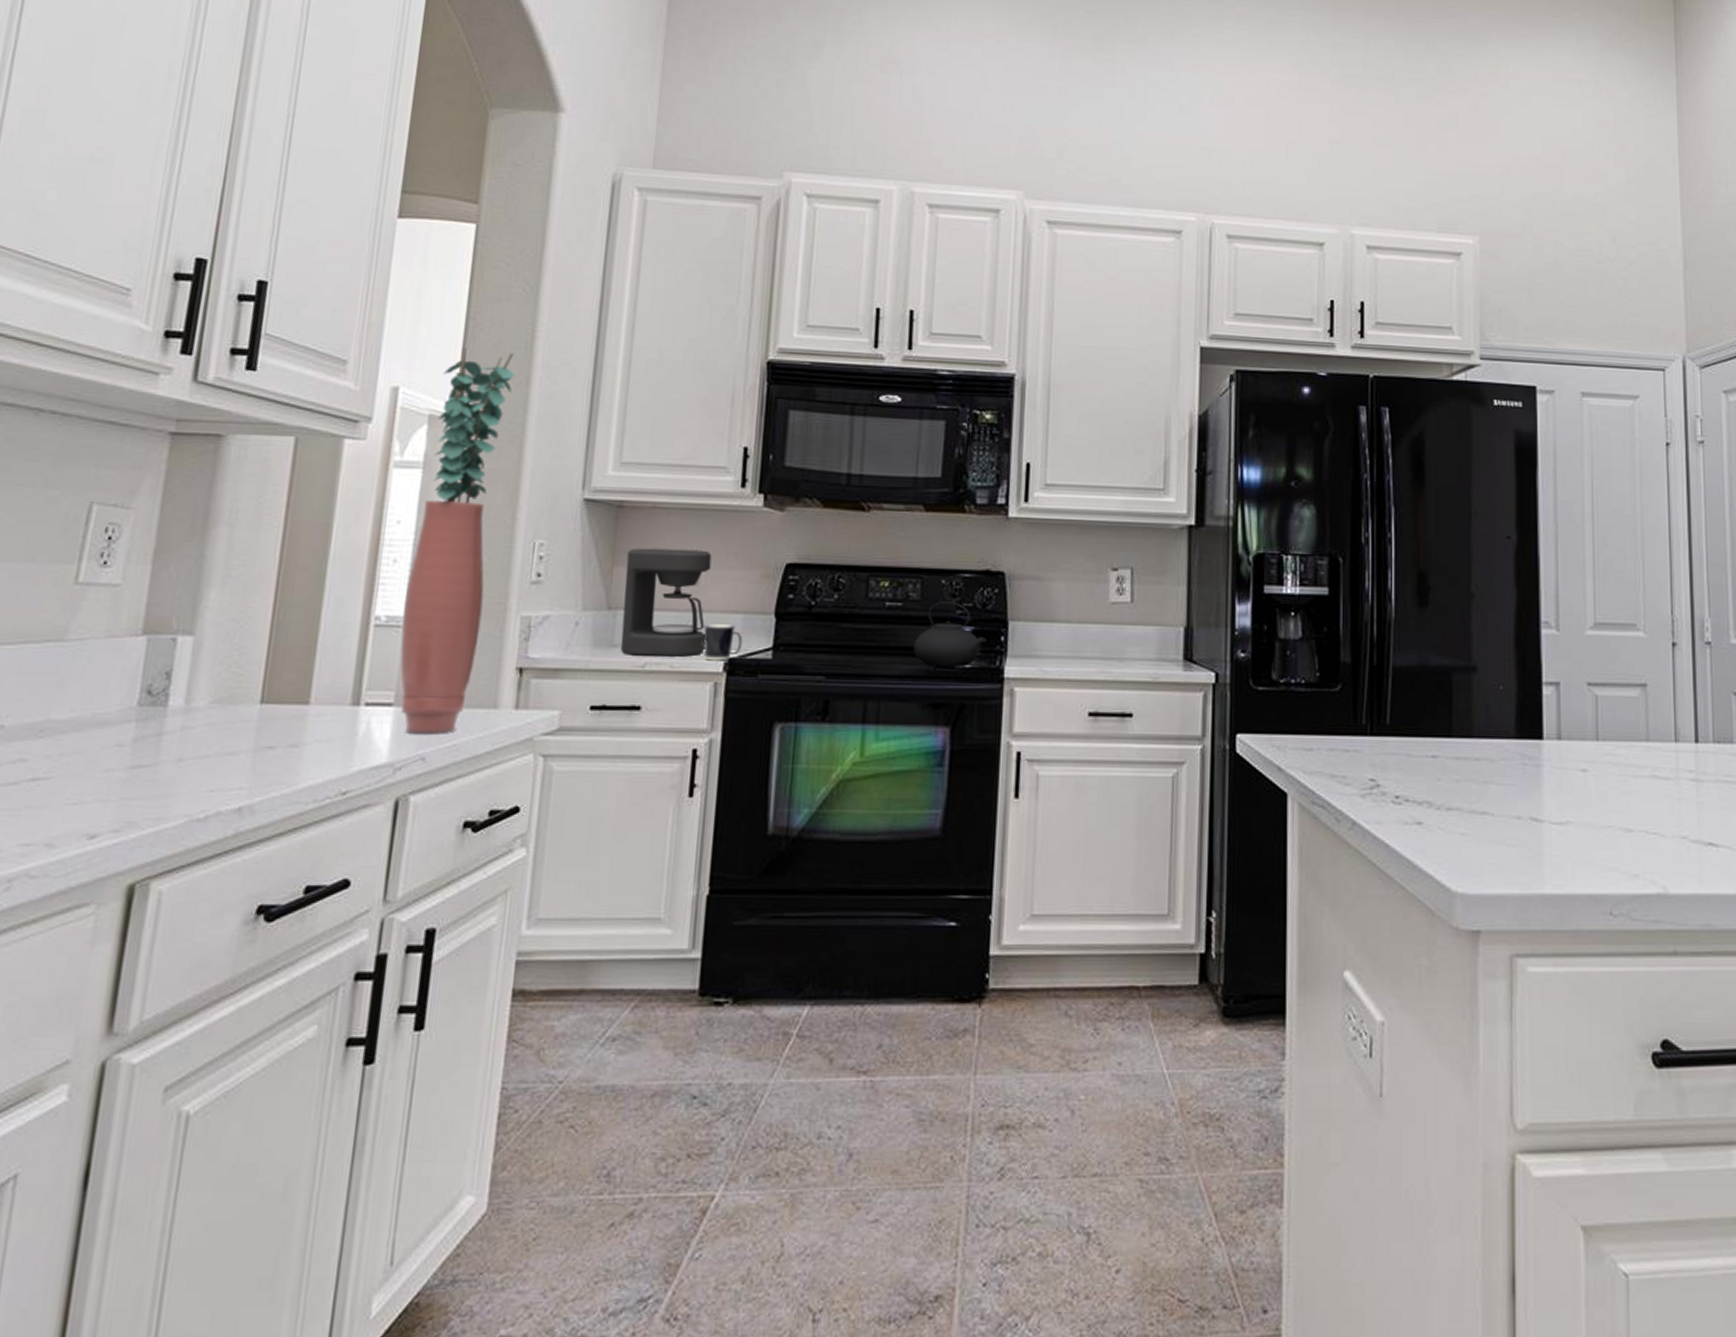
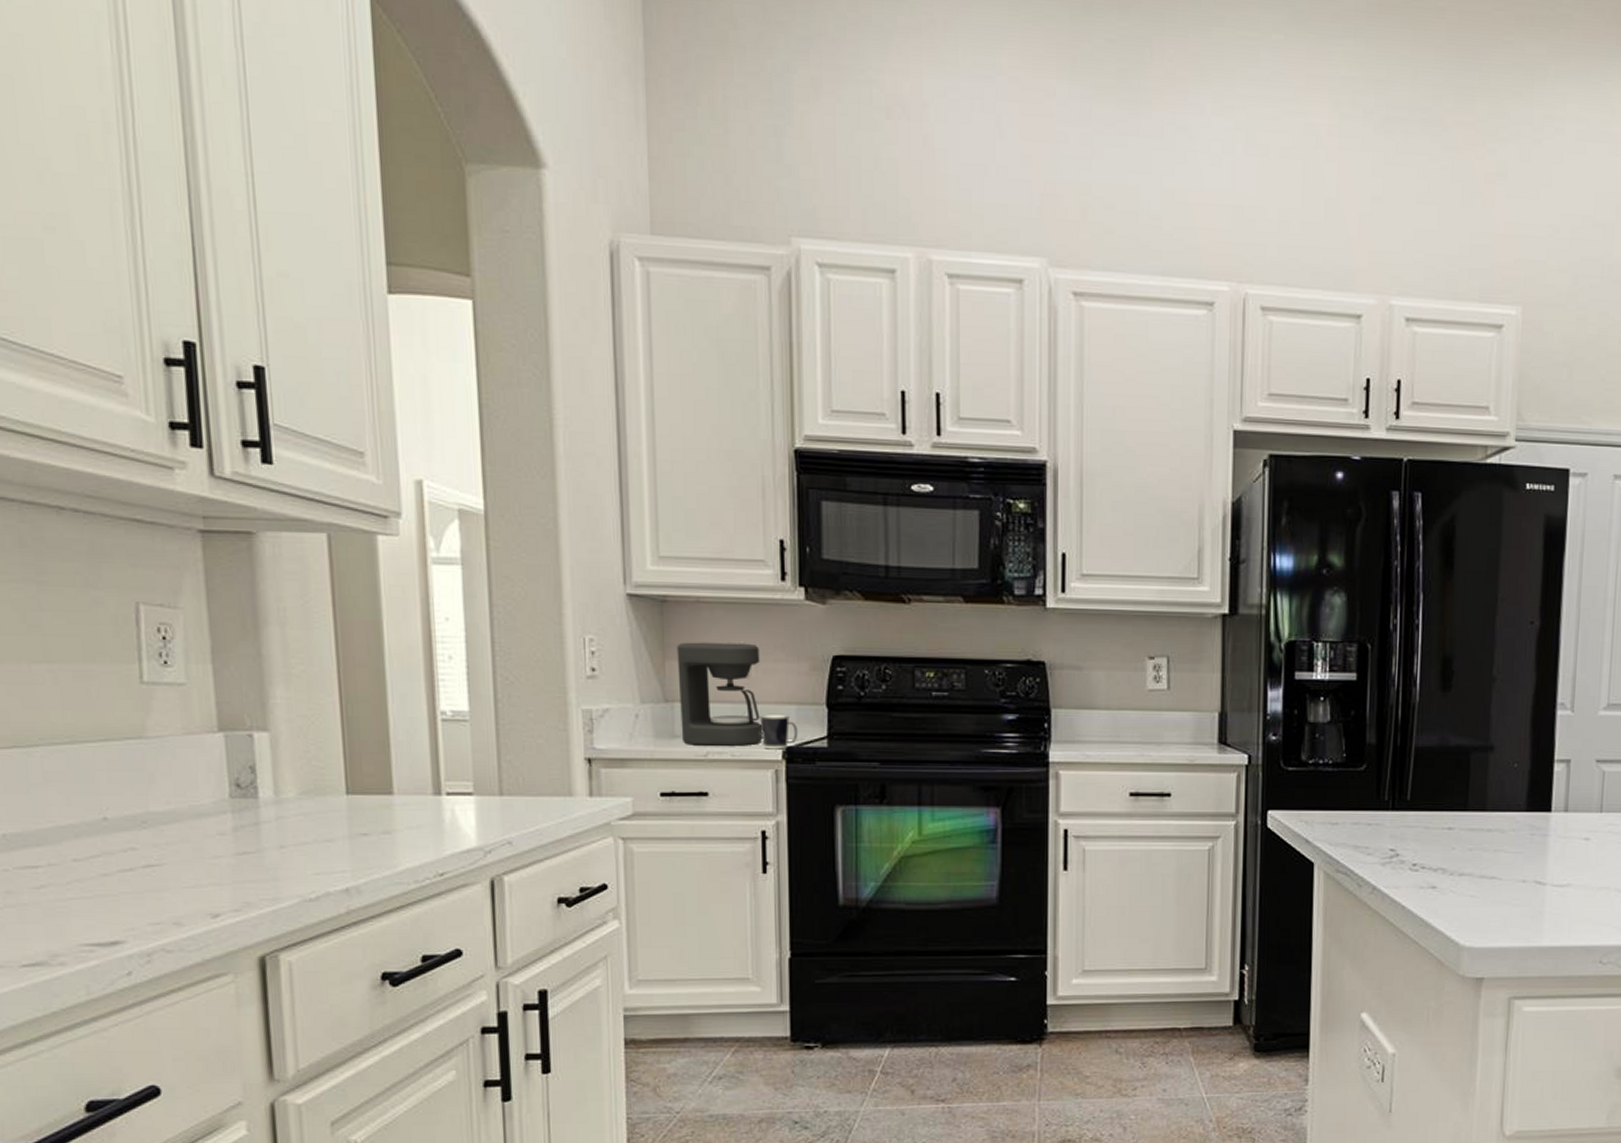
vase: present [400,347,515,734] -> none [466,437,545,820]
teakettle: present [913,601,987,668] -> none [961,691,1031,753]

